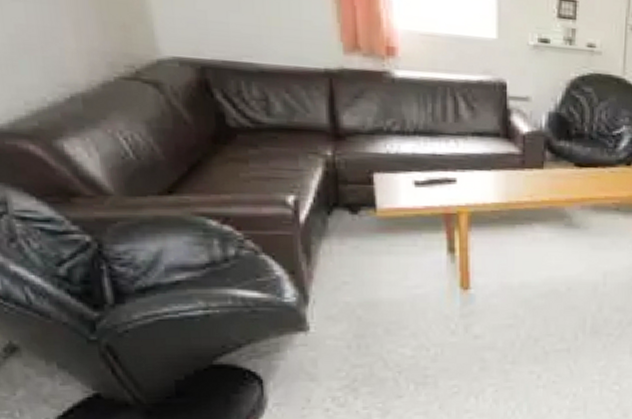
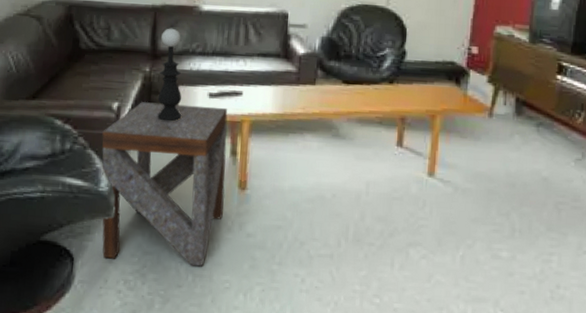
side table: none [278,194,445,377] -> present [102,102,228,267]
table lamp: none [343,99,382,217] -> present [157,28,182,122]

